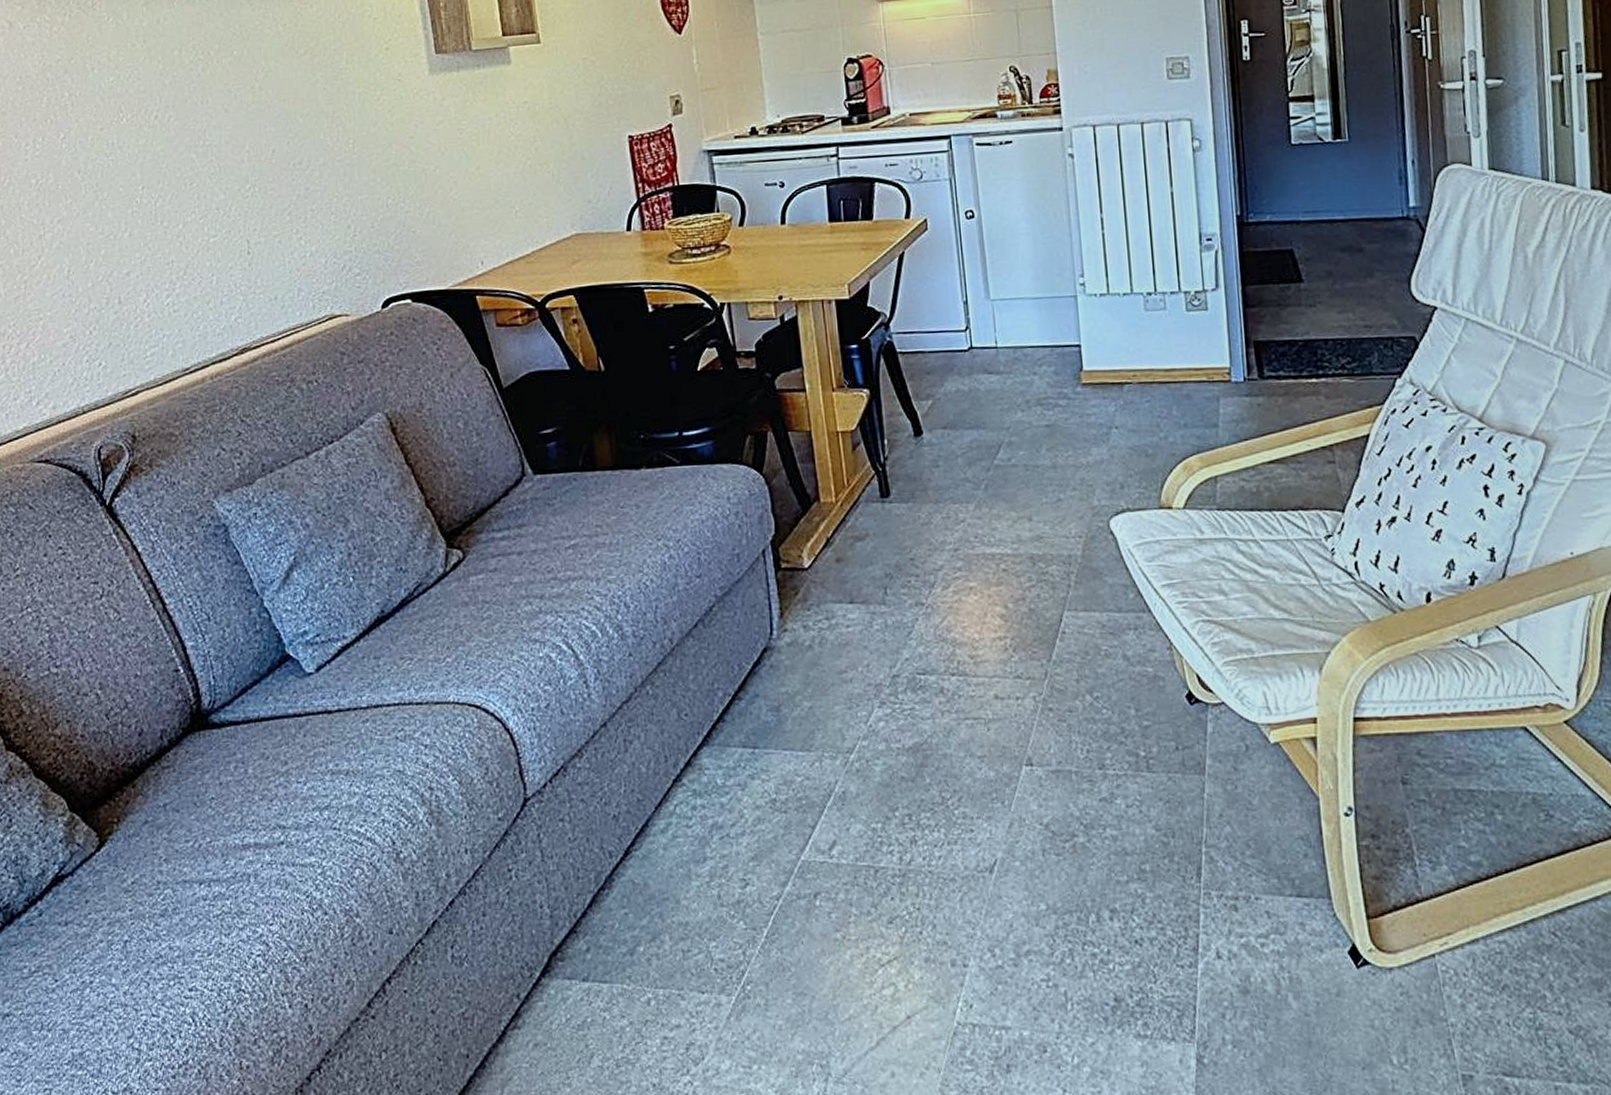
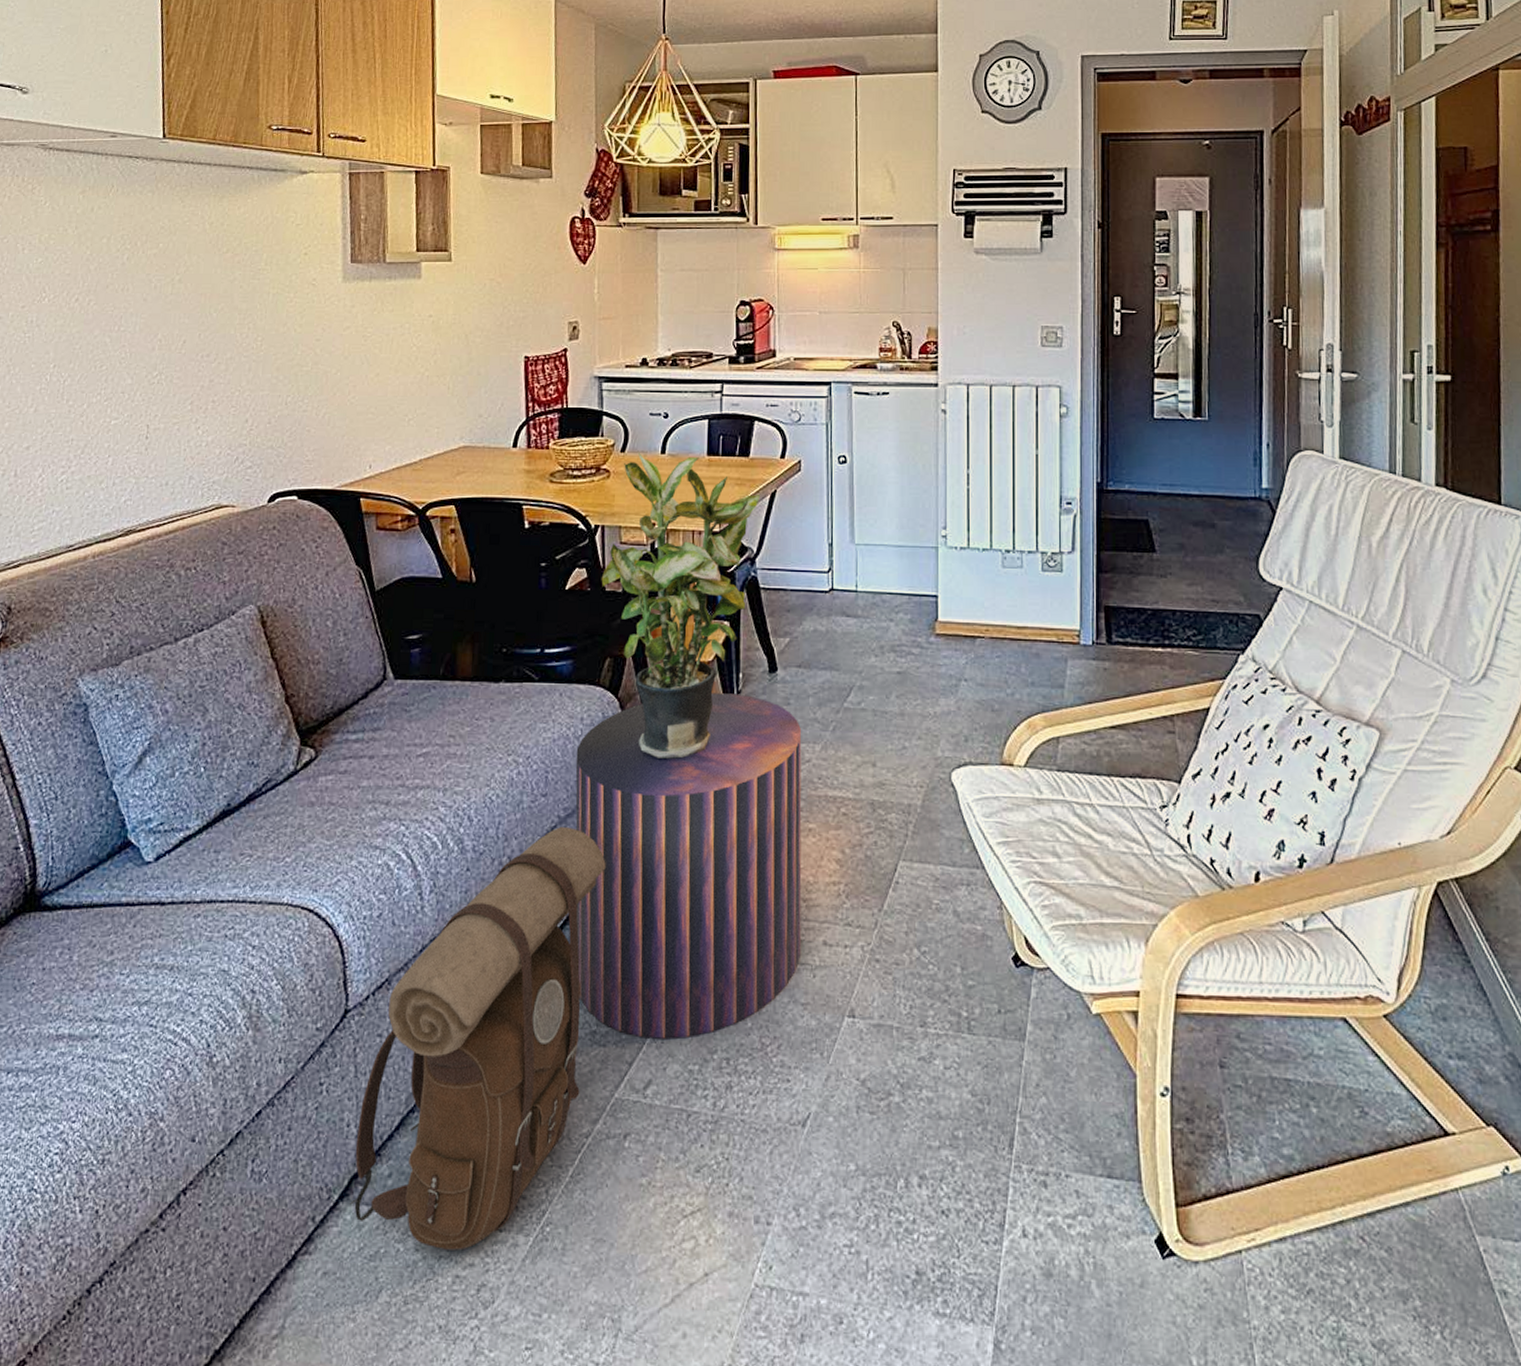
backpack: none [550,605,769,1014] -> present [350,827,606,1250]
stool: none [726,460,973,802] -> present [575,693,802,1039]
potted plant: none [732,224,889,531] -> present [601,452,761,759]

